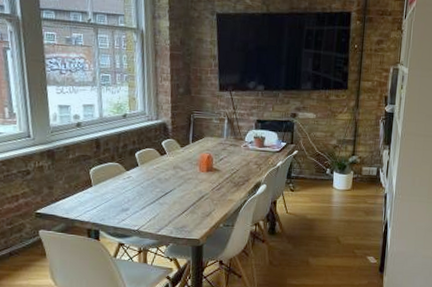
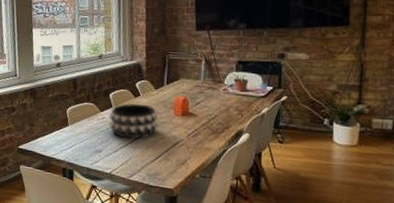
decorative bowl: none [135,161,184,196] -> present [109,103,158,139]

